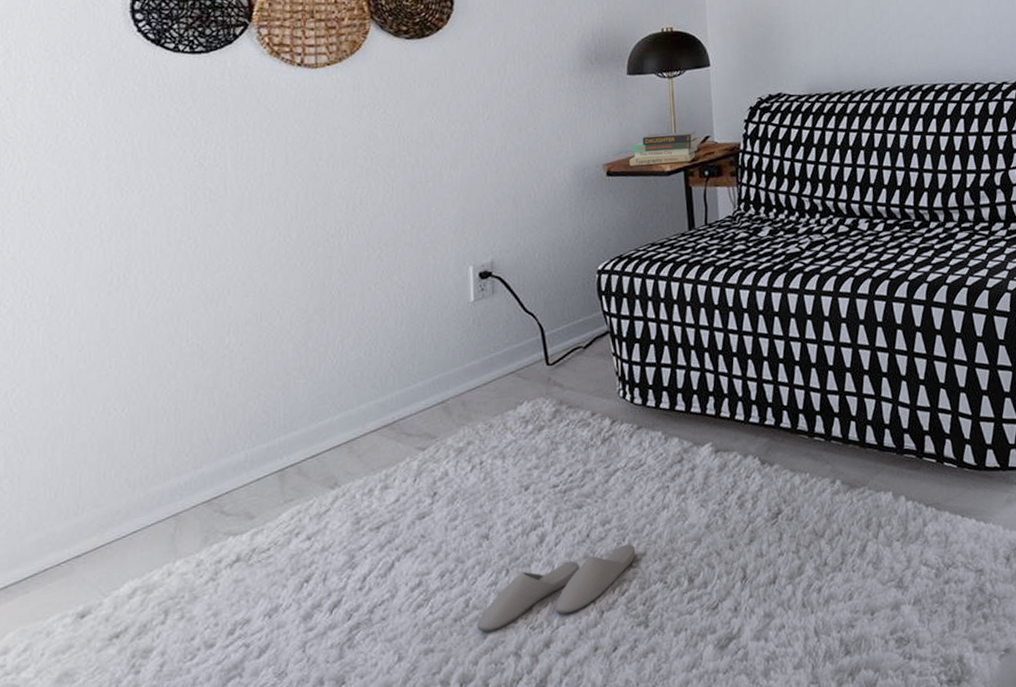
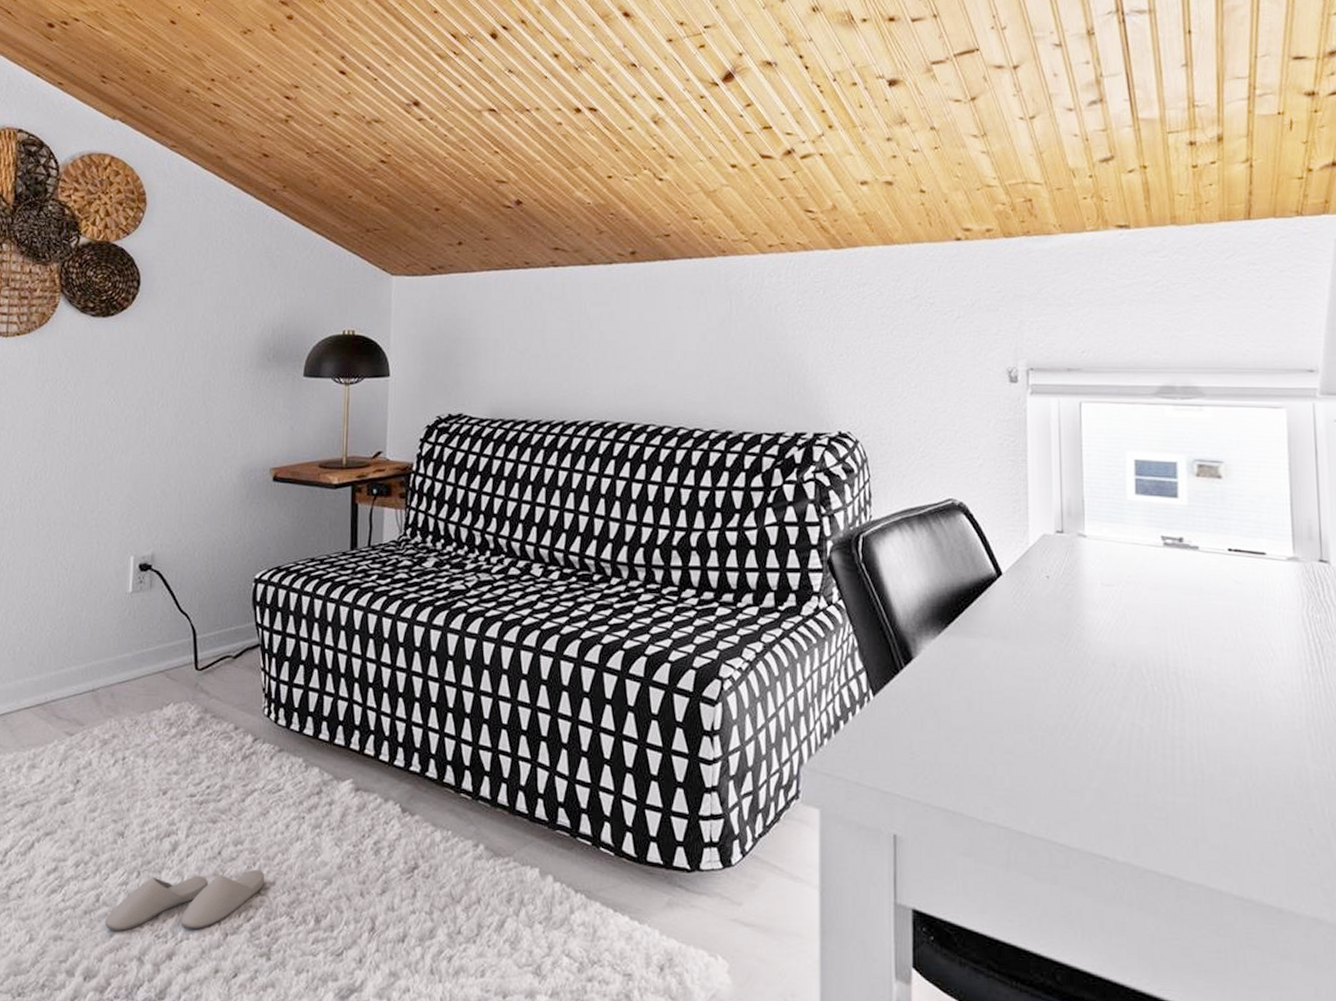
books: present [629,131,701,167] -> none [297,442,372,477]

